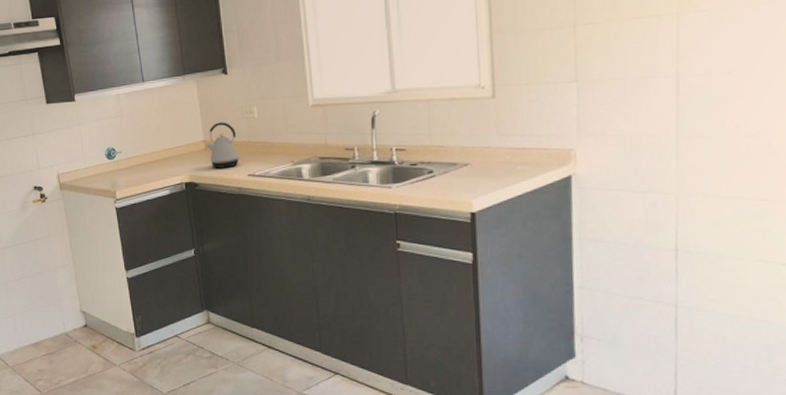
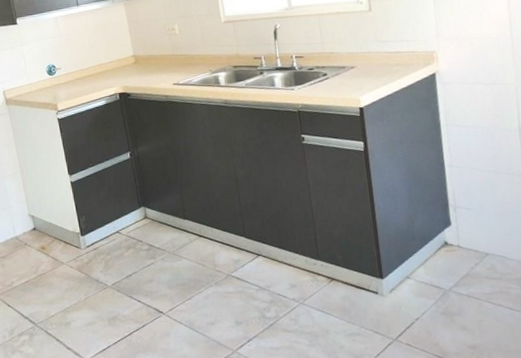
kettle: present [206,122,241,168] -> none [135,38,166,80]

